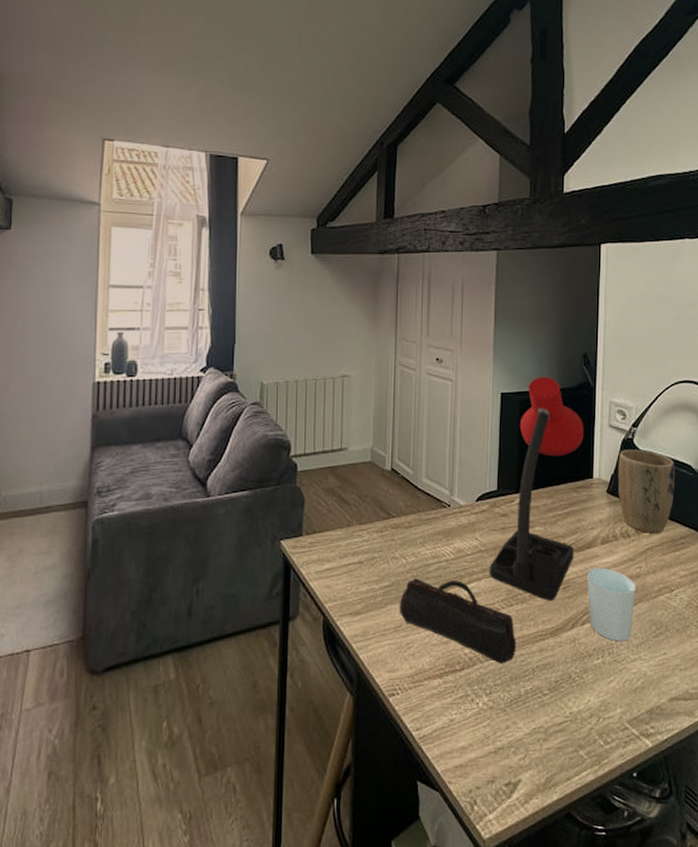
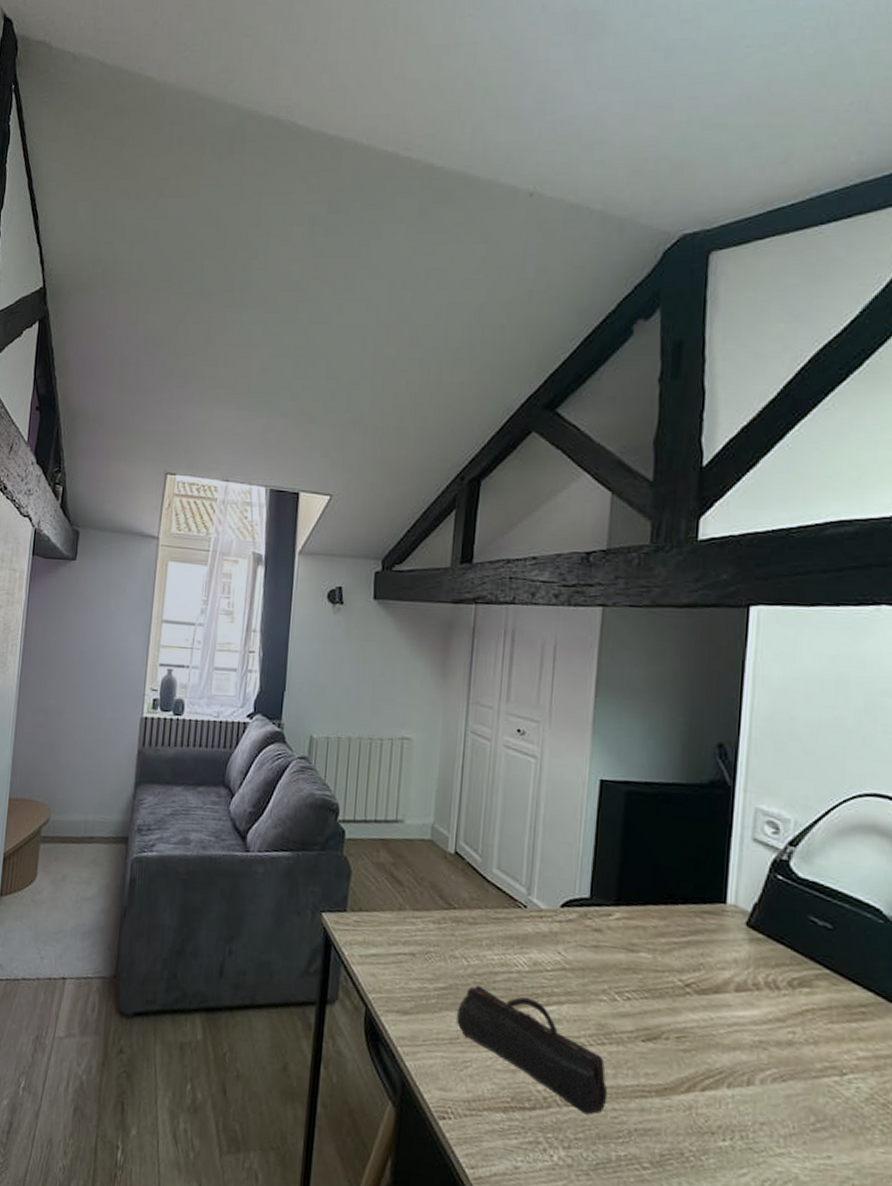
desk lamp: present [490,376,584,601] -> none [575,765,716,1050]
cup: present [587,568,636,642] -> none [712,1020,786,1127]
plant pot: present [618,450,675,533] -> none [763,873,855,993]

